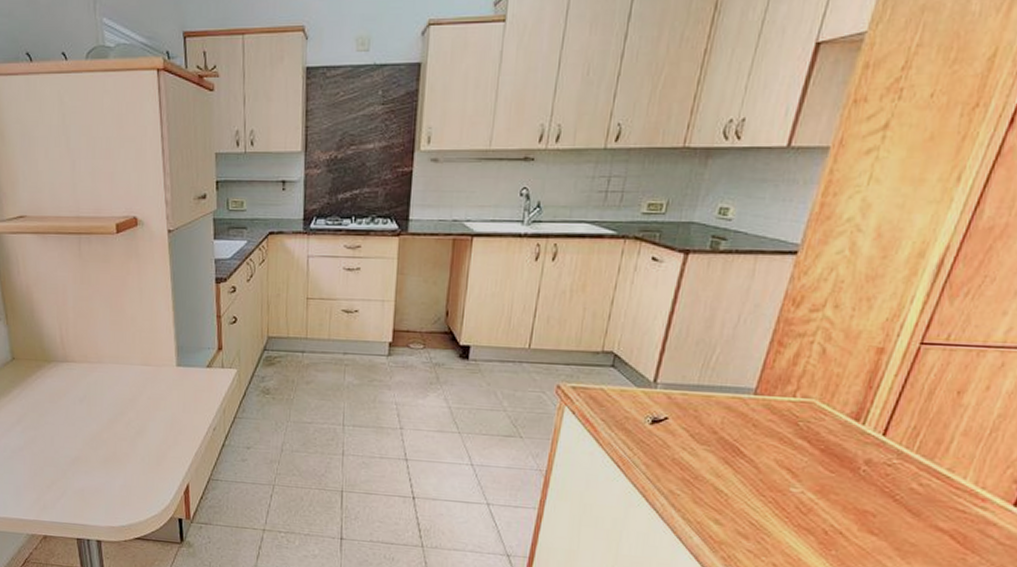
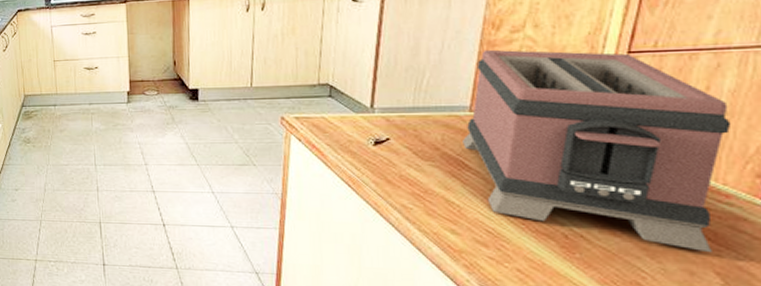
toaster: none [742,328,1003,556] -> present [463,49,732,253]

